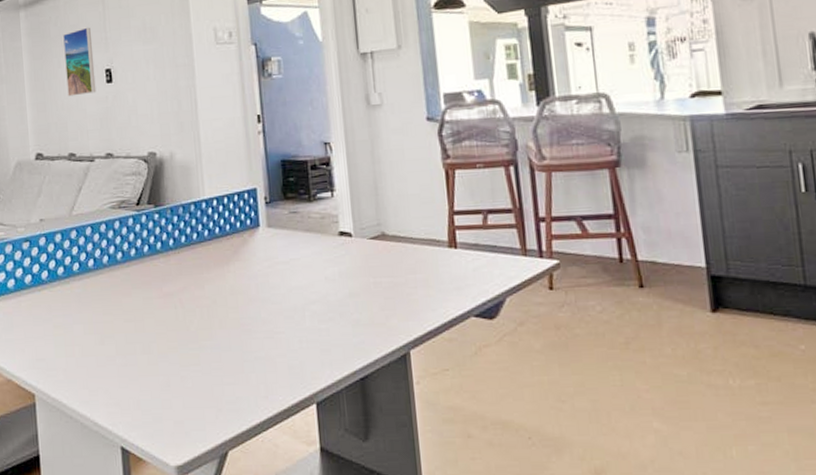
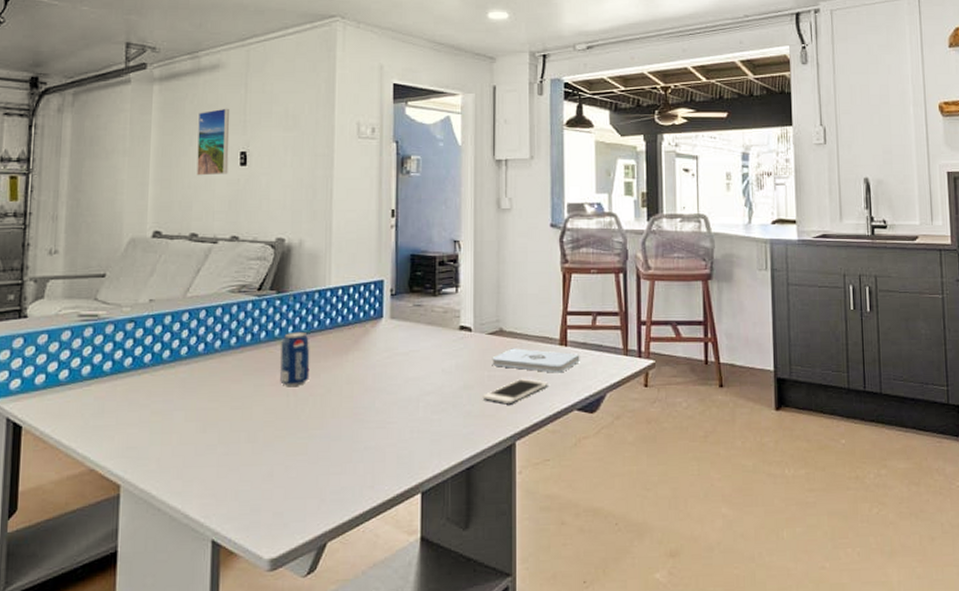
beverage can: none [164,244,194,298] -> present [280,331,310,386]
cell phone: none [370,283,440,312] -> present [482,378,548,405]
notepad: none [376,252,473,278] -> present [492,348,580,373]

